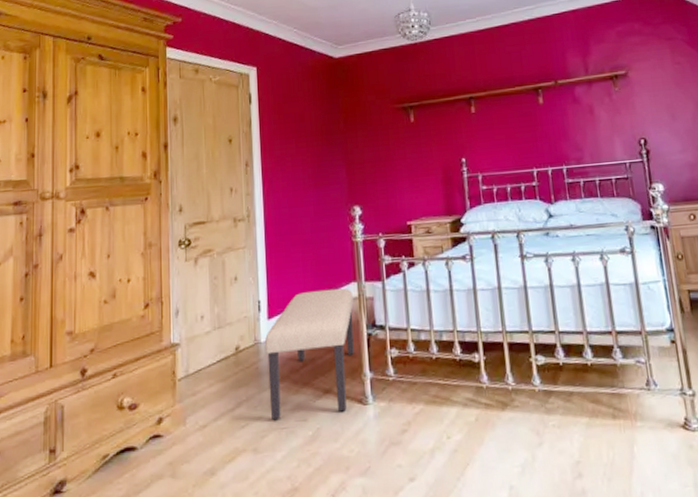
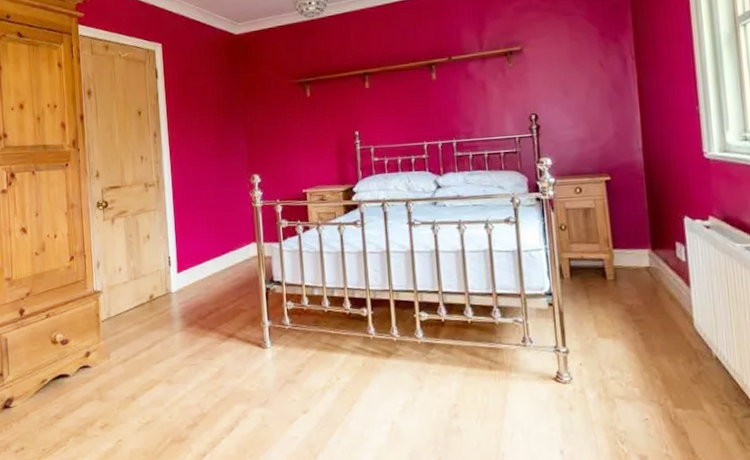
bench: present [264,288,354,421] -> none [175,248,254,358]

